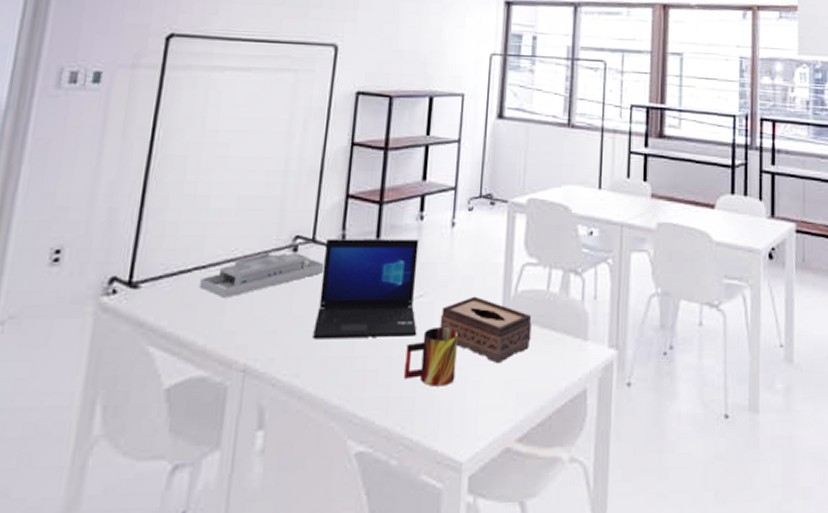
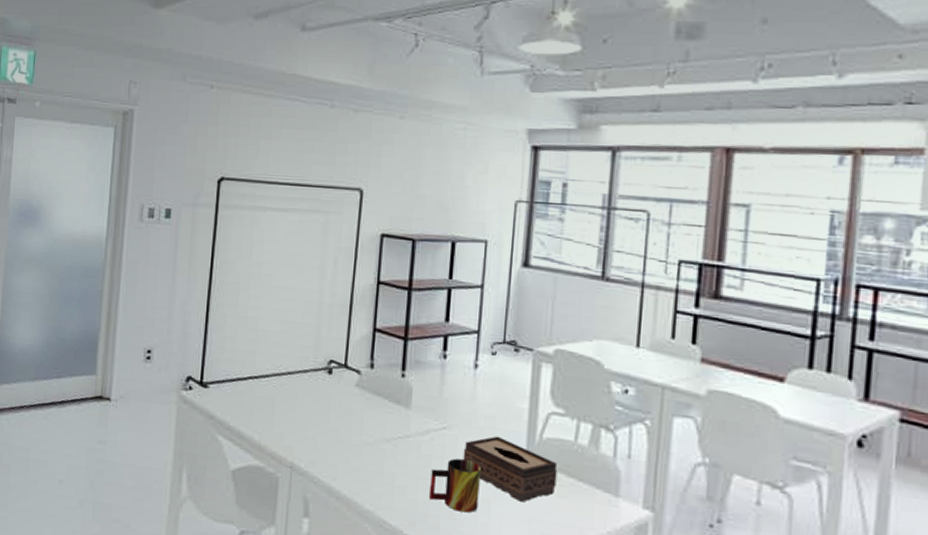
desk organizer: present [199,252,325,298] -> none [254,371,356,405]
laptop: present [313,239,419,338] -> none [347,366,442,464]

